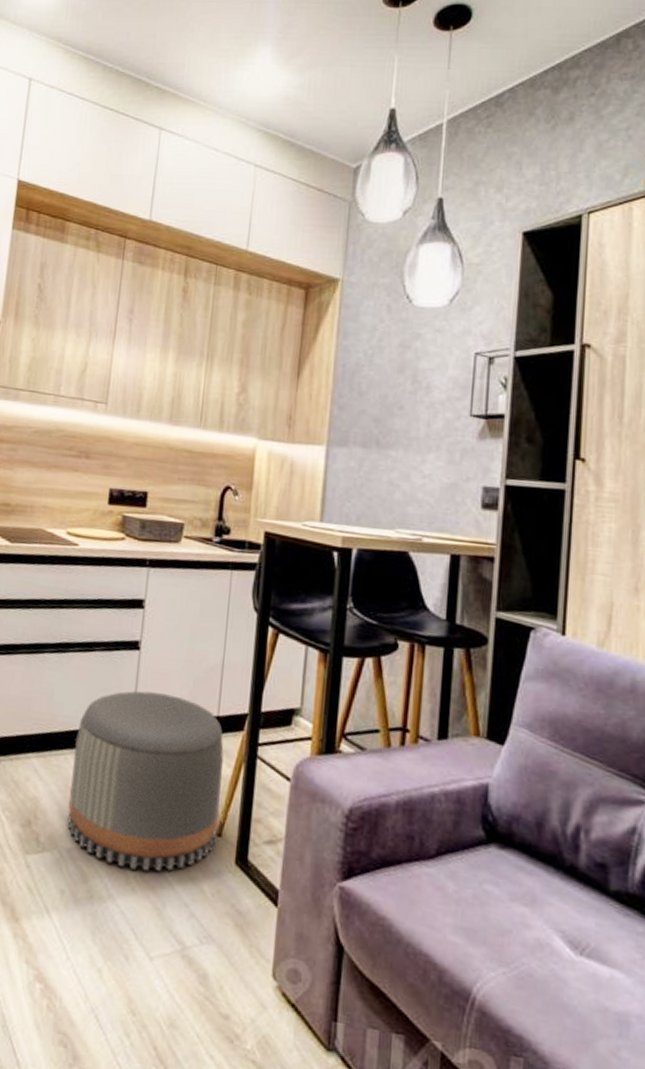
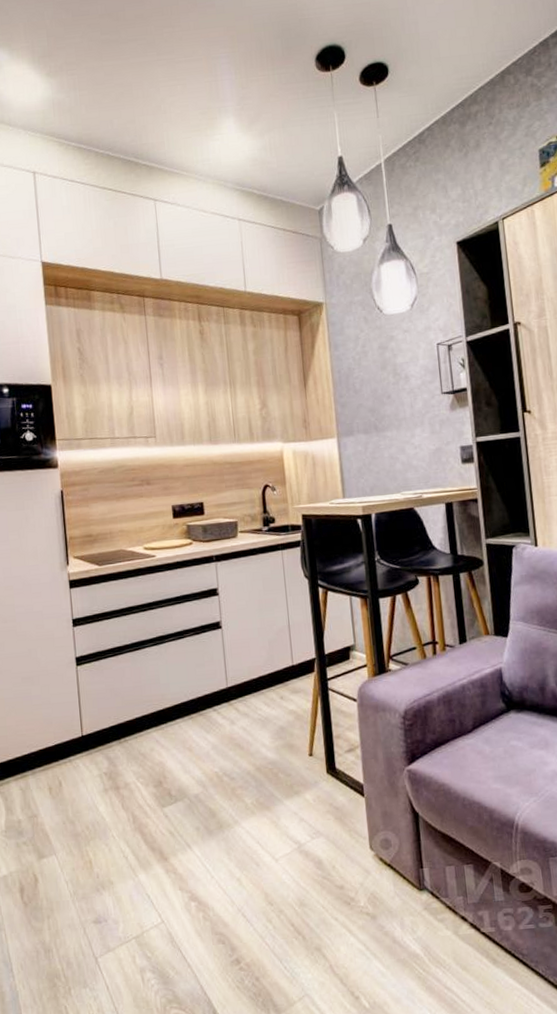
pouf: present [67,691,224,871] -> none [184,657,309,798]

